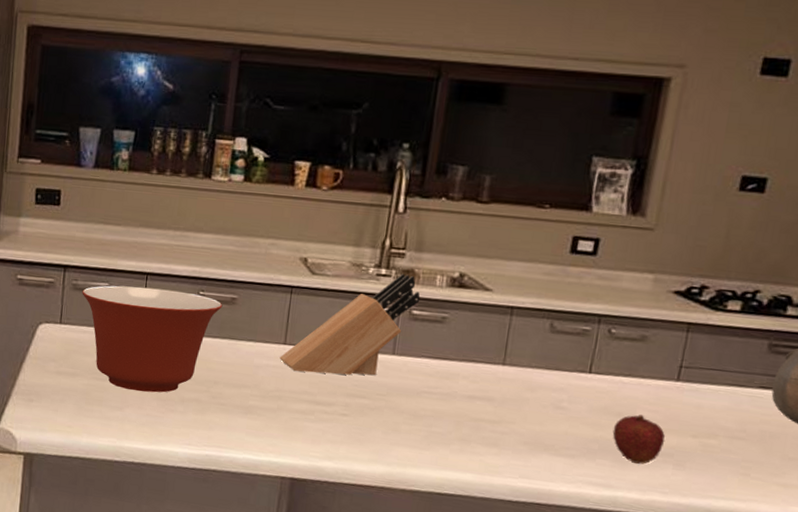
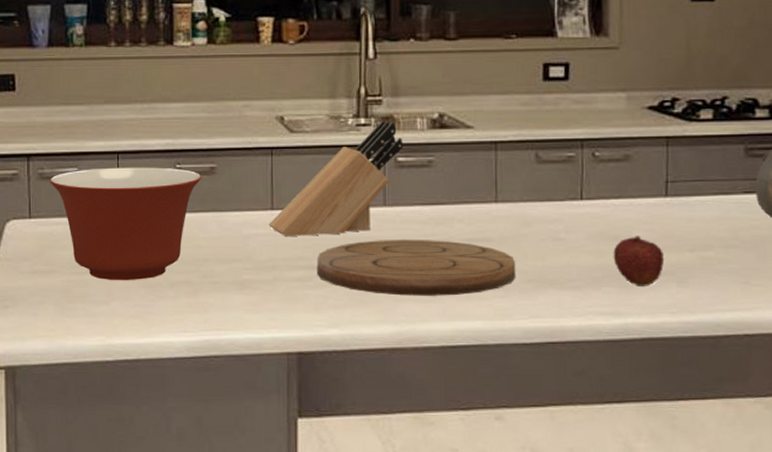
cutting board: none [319,384,514,448] -> present [316,239,516,296]

